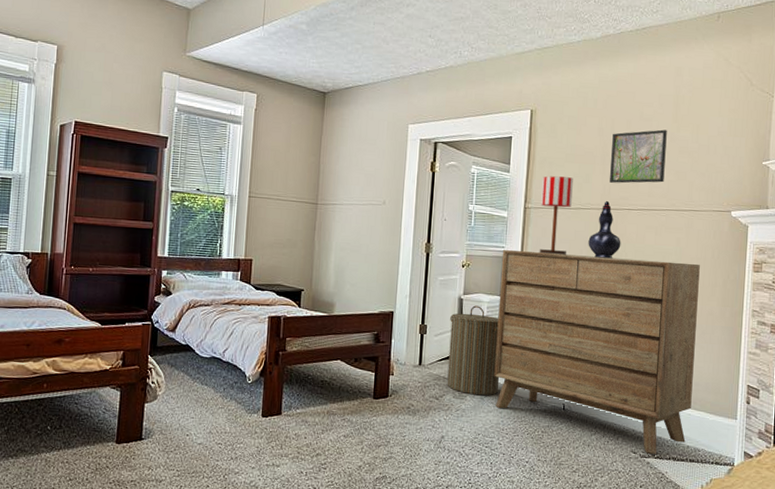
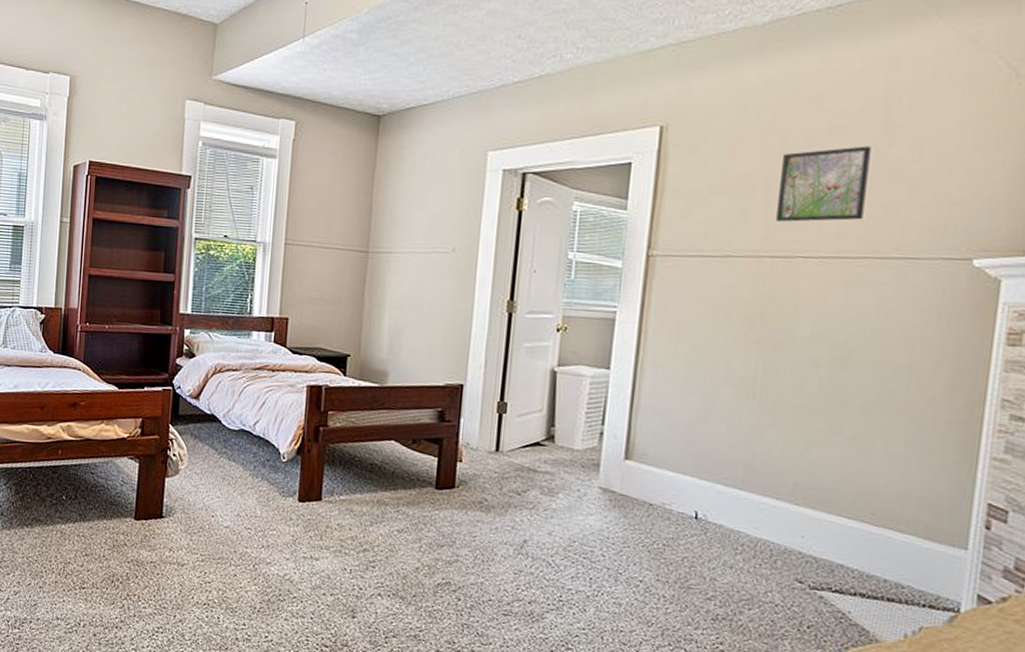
laundry hamper: present [447,305,500,396] -> none [532,380,606,495]
dresser: present [494,250,700,454] -> none [597,310,917,587]
table lamp: present [539,176,573,256] -> none [666,213,721,319]
decorative vase: present [588,200,621,259] -> none [740,245,791,324]

